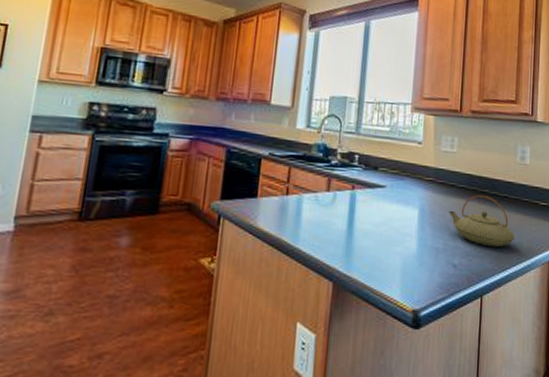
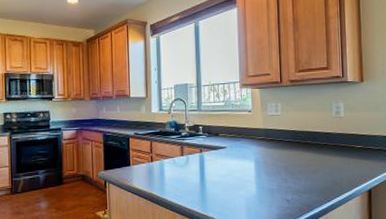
teapot: present [448,195,515,248] -> none [279,146,336,185]

